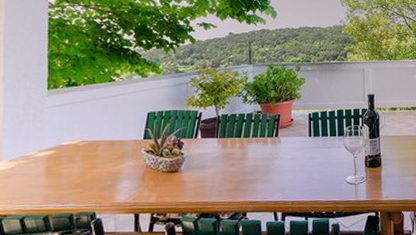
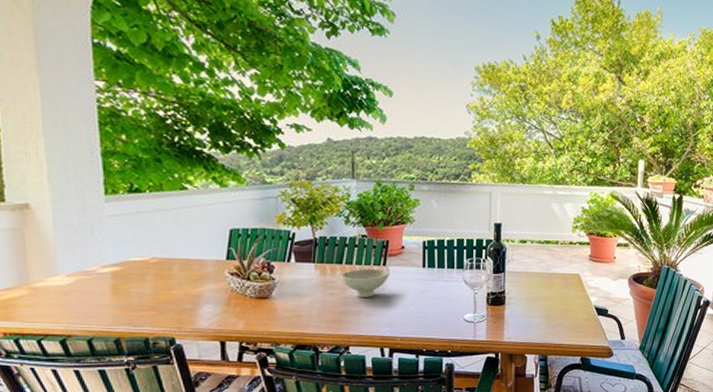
bowl: none [240,140,281,167] -> present [341,268,389,297]

